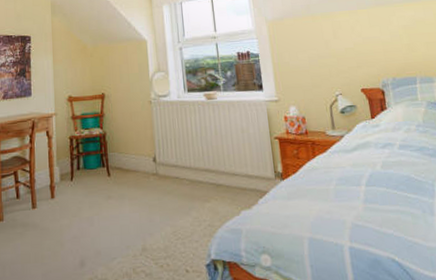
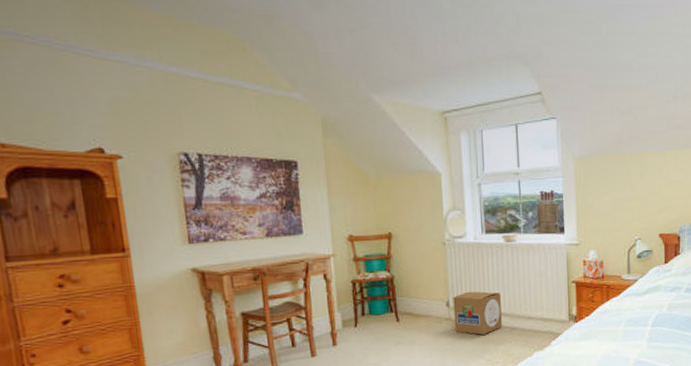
cardboard box: none [159,147,207,191] -> present [453,291,502,335]

